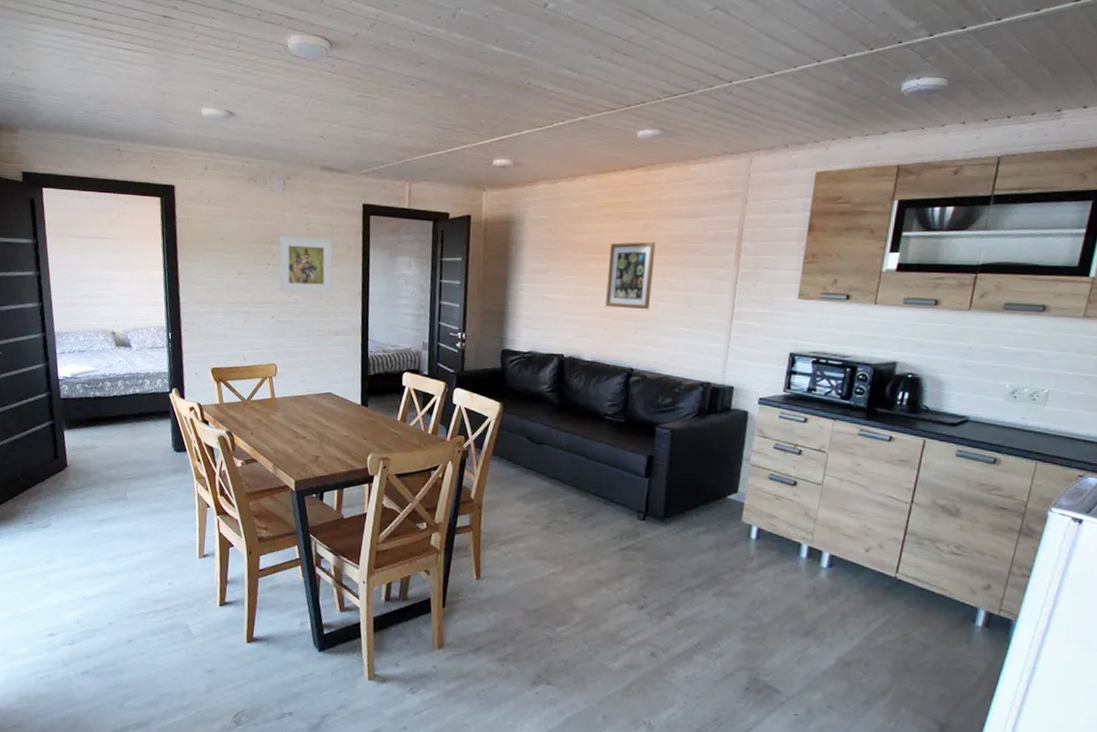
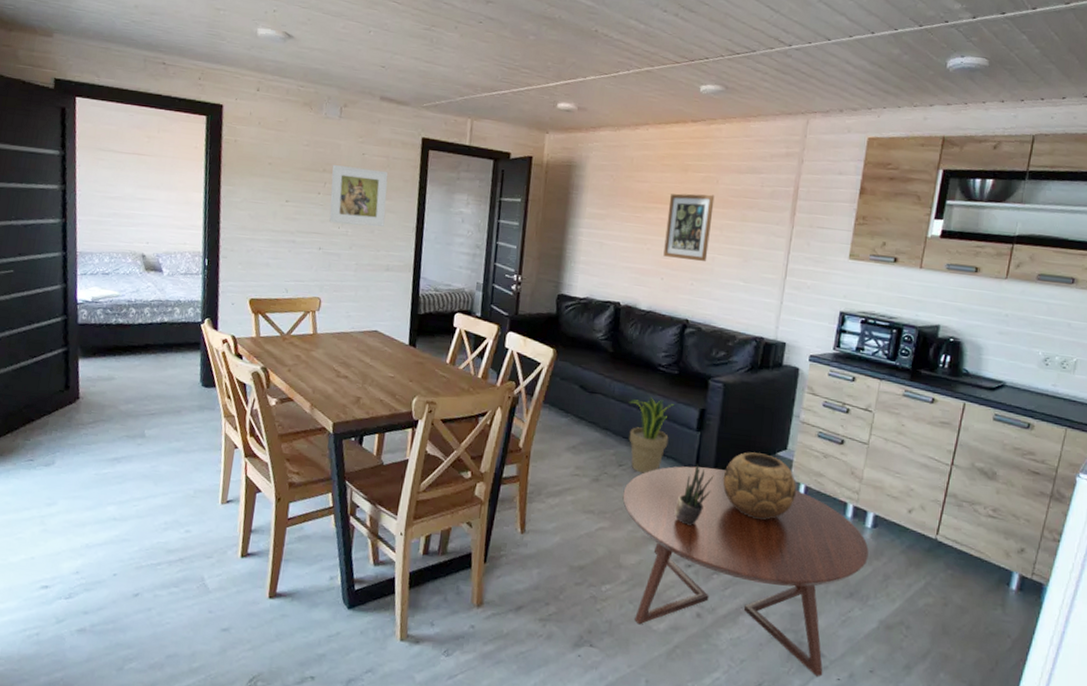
coffee table: none [573,511,825,712] -> present [622,466,869,676]
potted plant: none [576,445,622,520] -> present [629,396,675,474]
potted plant: none [625,508,664,569] -> present [674,463,714,525]
decorative bowl: none [673,496,749,562] -> present [722,452,797,520]

